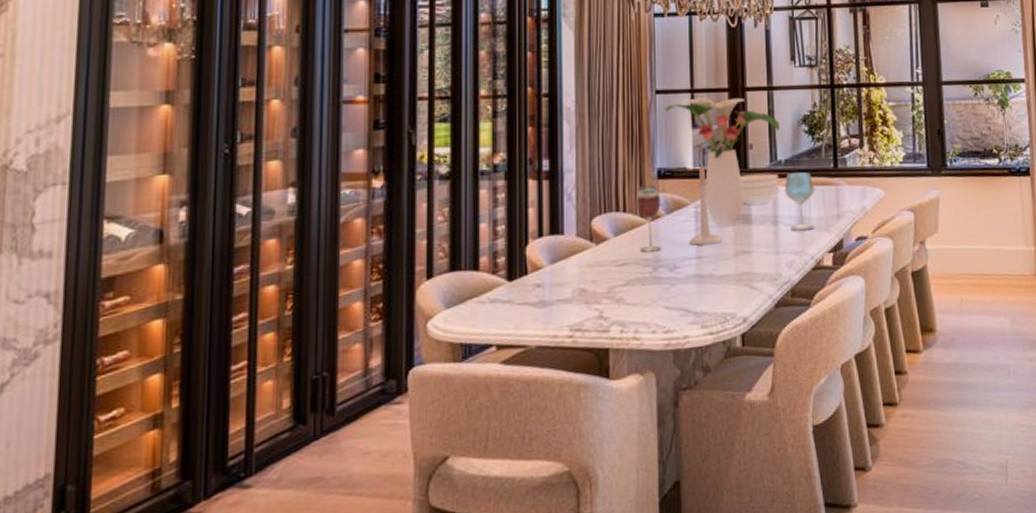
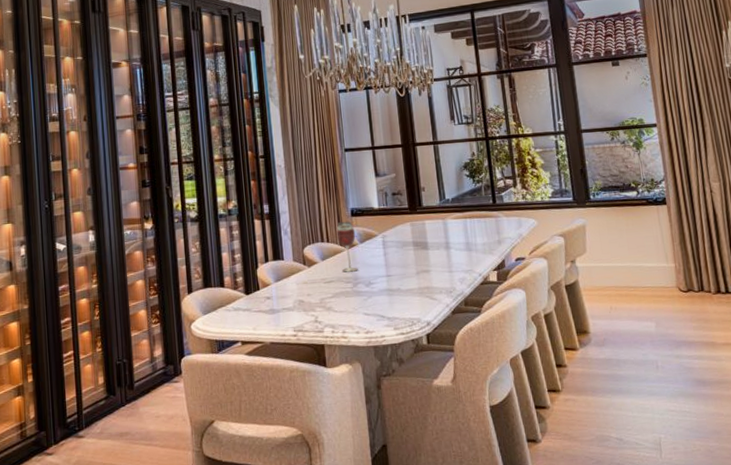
flower arrangement: present [665,96,781,228] -> none [353,151,446,253]
candlestick: present [690,165,722,246] -> none [380,205,406,267]
bowl: present [740,173,779,206] -> none [416,209,449,236]
wine glass: present [784,172,815,232] -> none [453,208,480,255]

